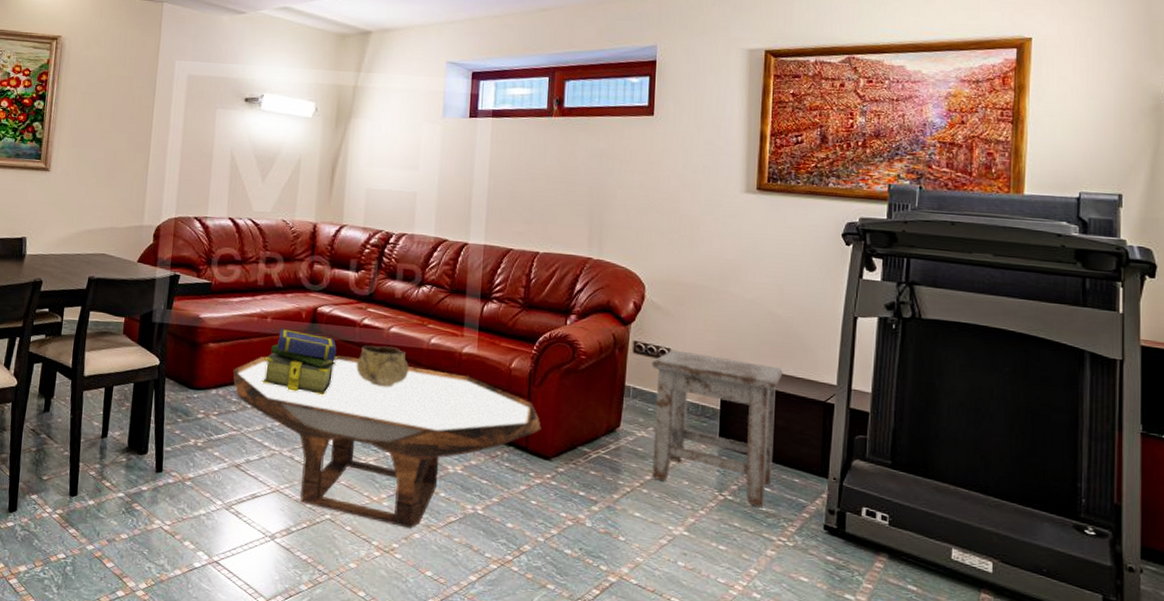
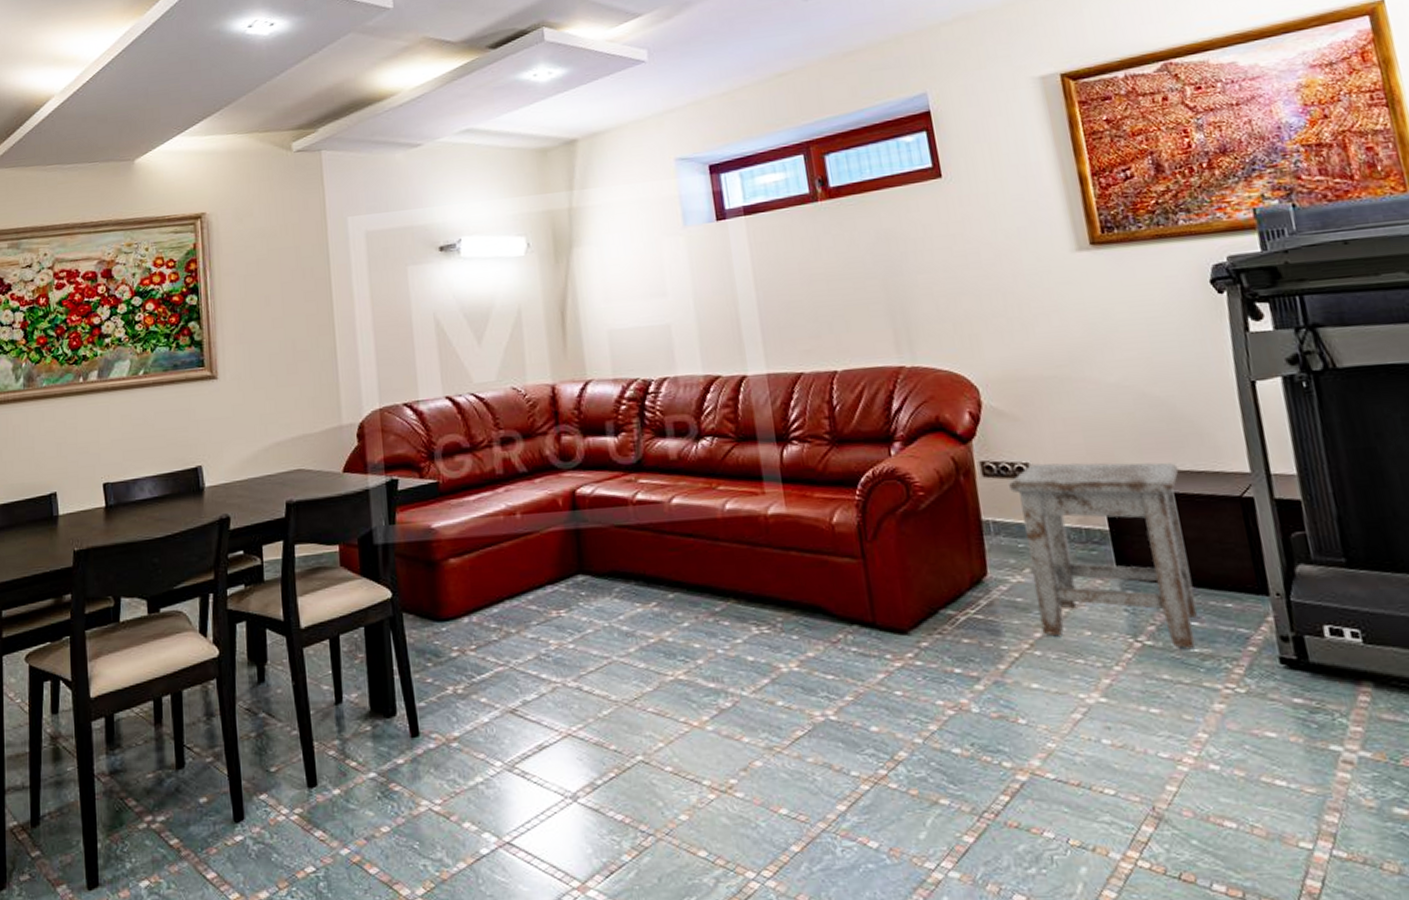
coffee table: present [233,355,541,529] -> none [485,542,888,756]
stack of books: present [261,329,339,396] -> none [521,524,614,603]
decorative bowl: present [356,346,409,388] -> none [638,523,706,578]

